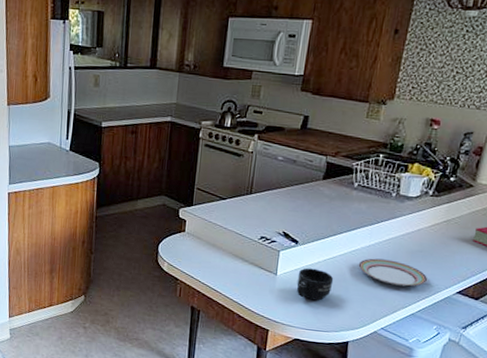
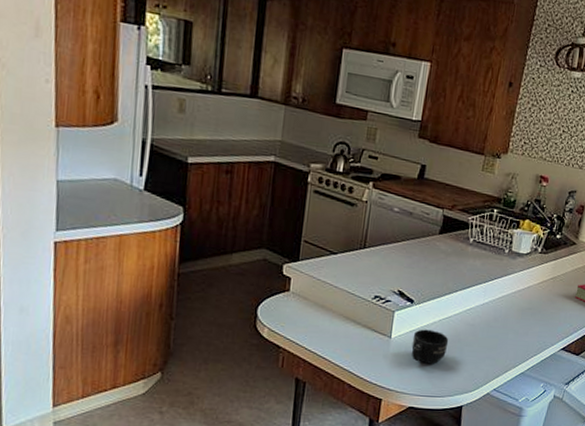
plate: present [358,258,428,287] -> none [472,317,537,345]

